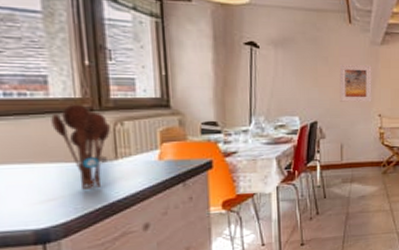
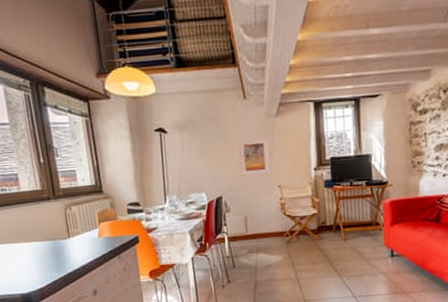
utensil holder: present [51,104,110,191] -> none [23,194,63,264]

